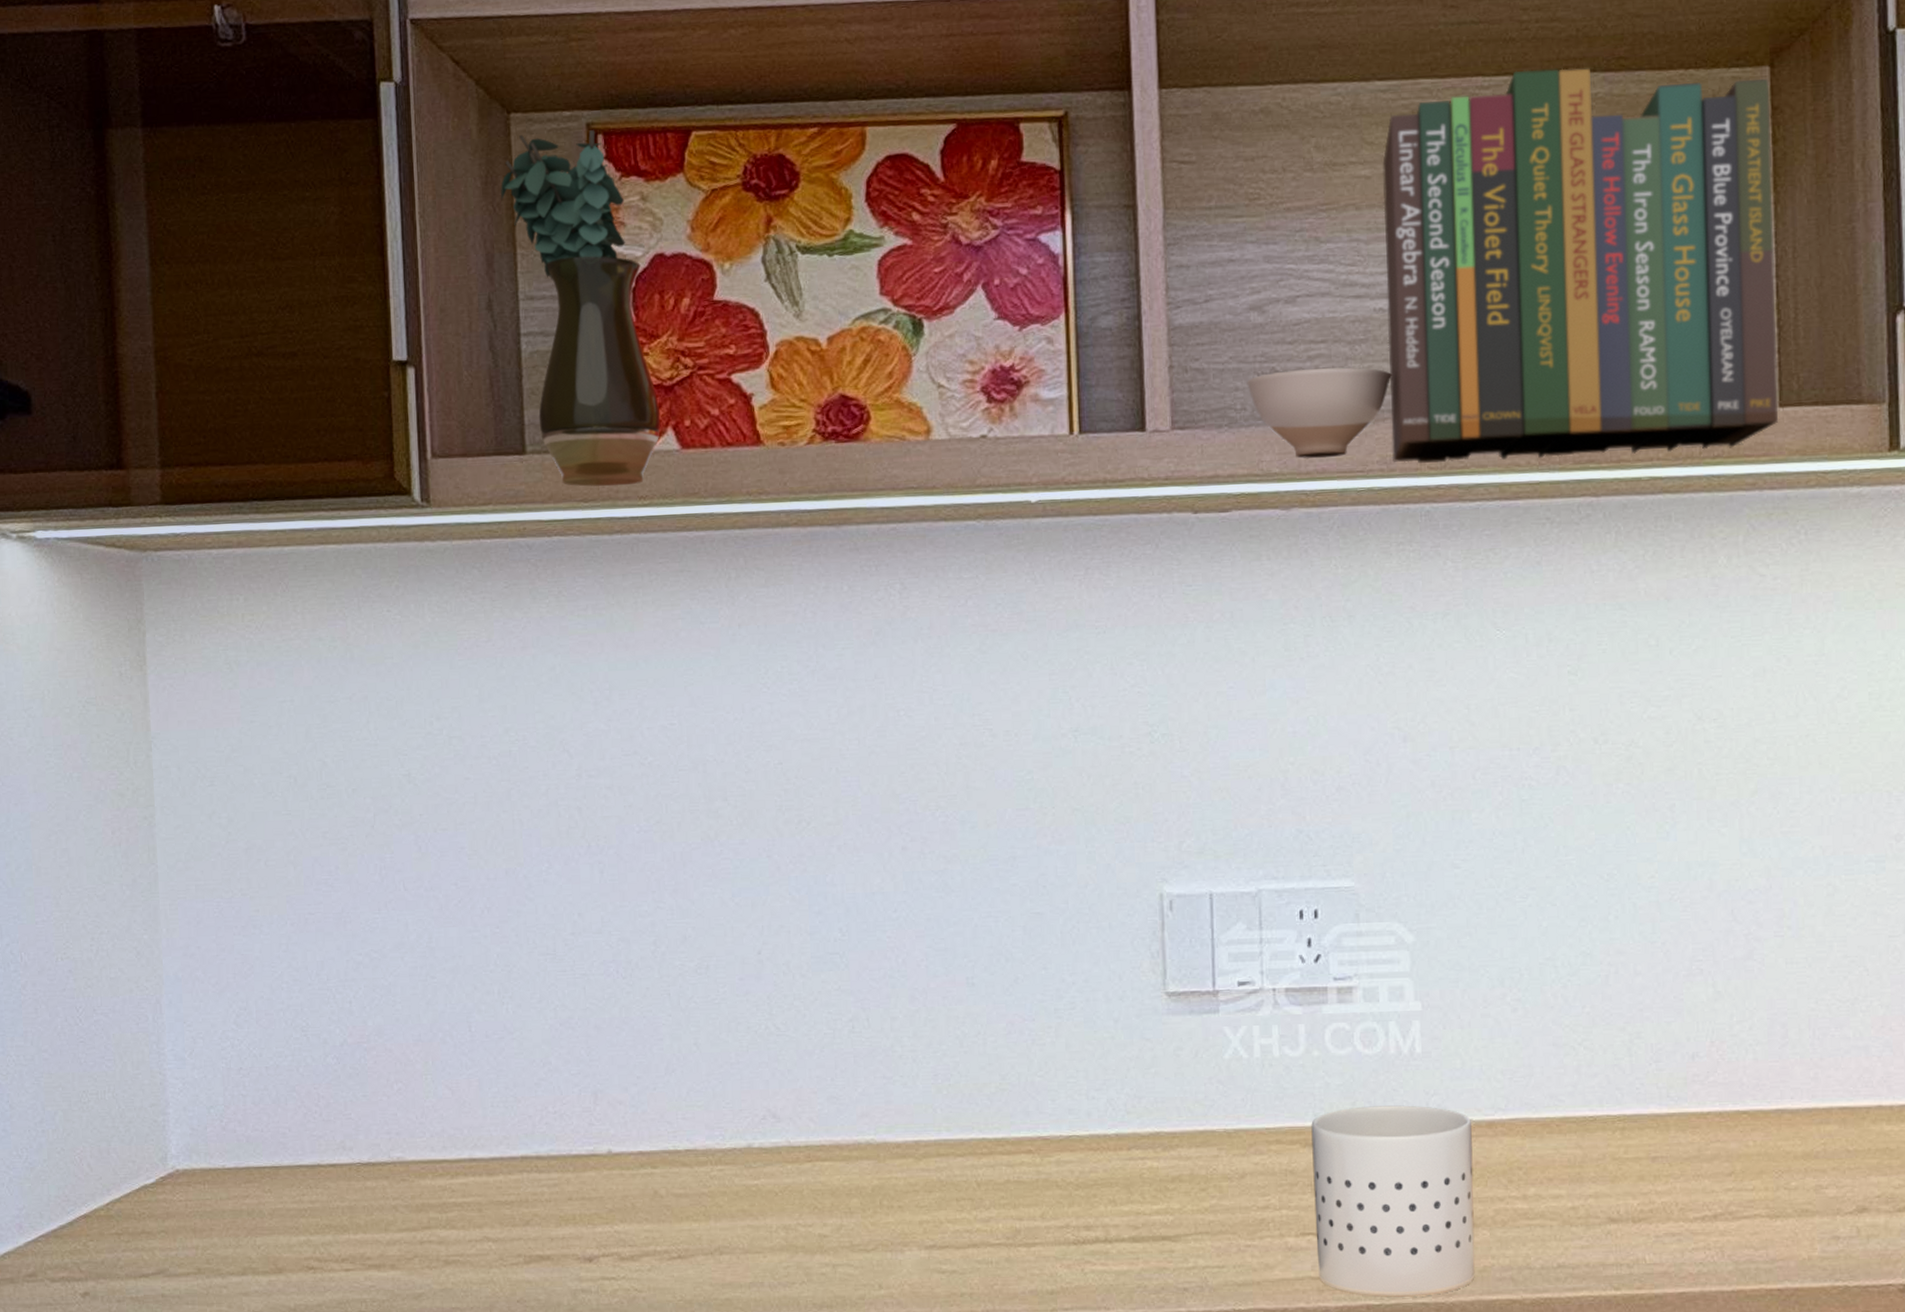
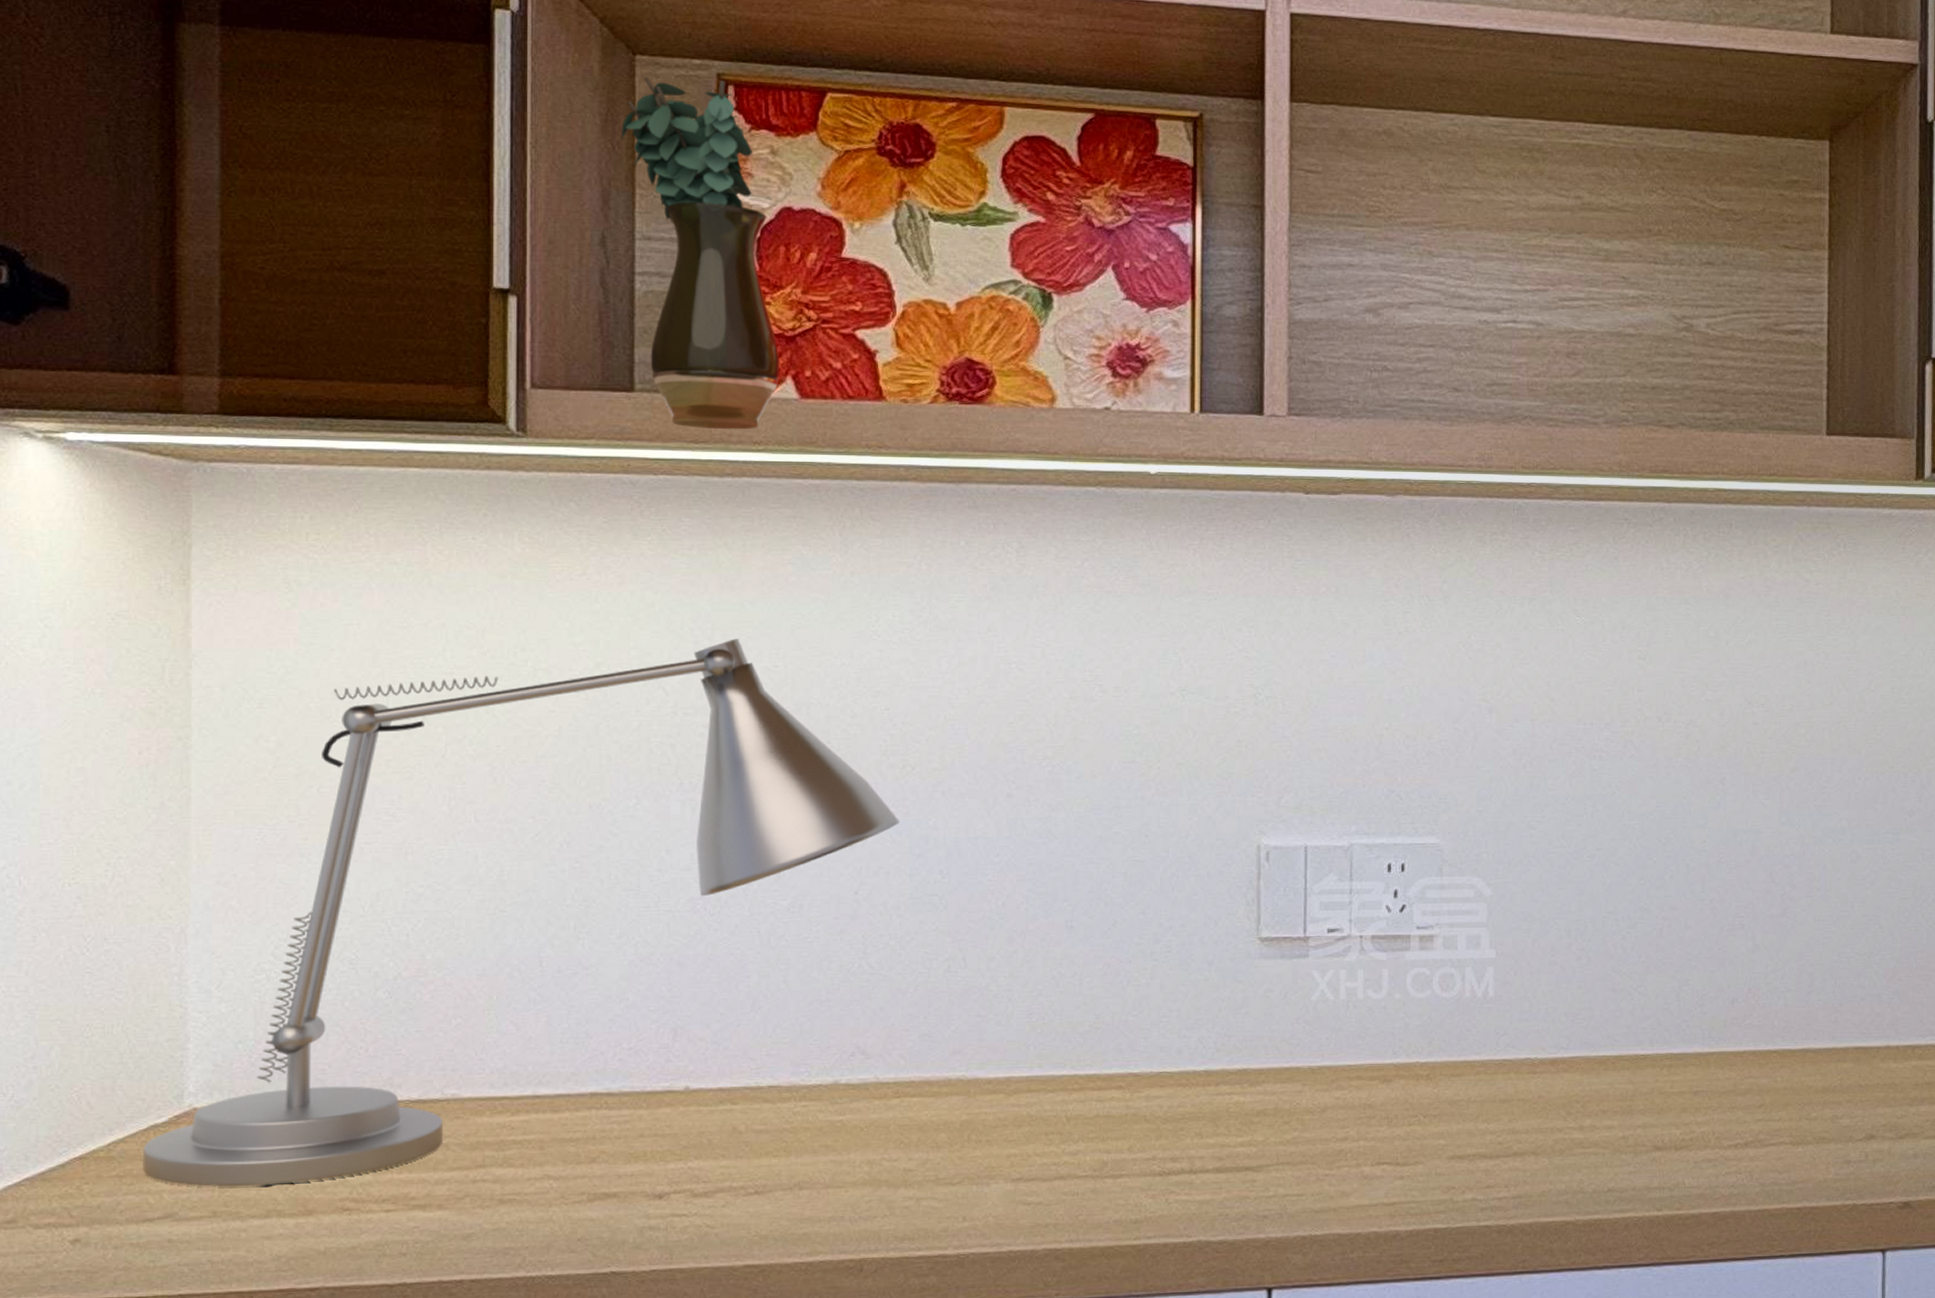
desk lamp: none [136,698,798,1245] -> present [142,639,899,1187]
bowl: present [1246,367,1392,458] -> none [1360,370,1492,451]
mug: present [1311,1105,1475,1297] -> none [1390,1044,1537,1221]
books: present [1382,68,1779,463] -> none [1490,121,1829,469]

